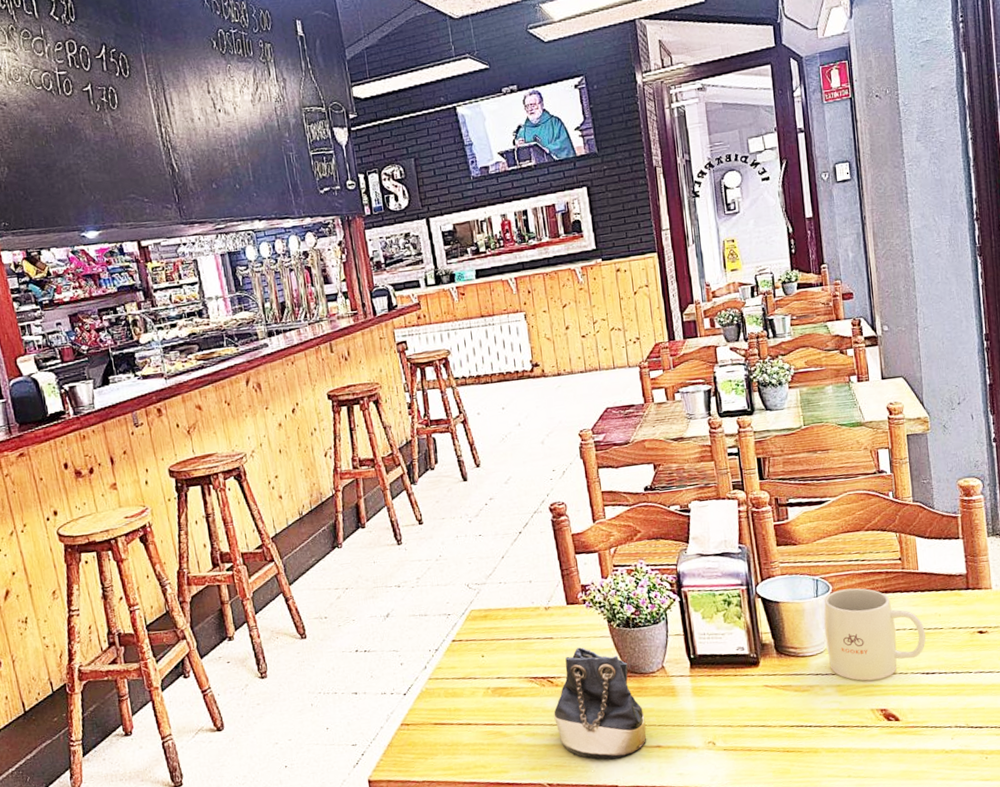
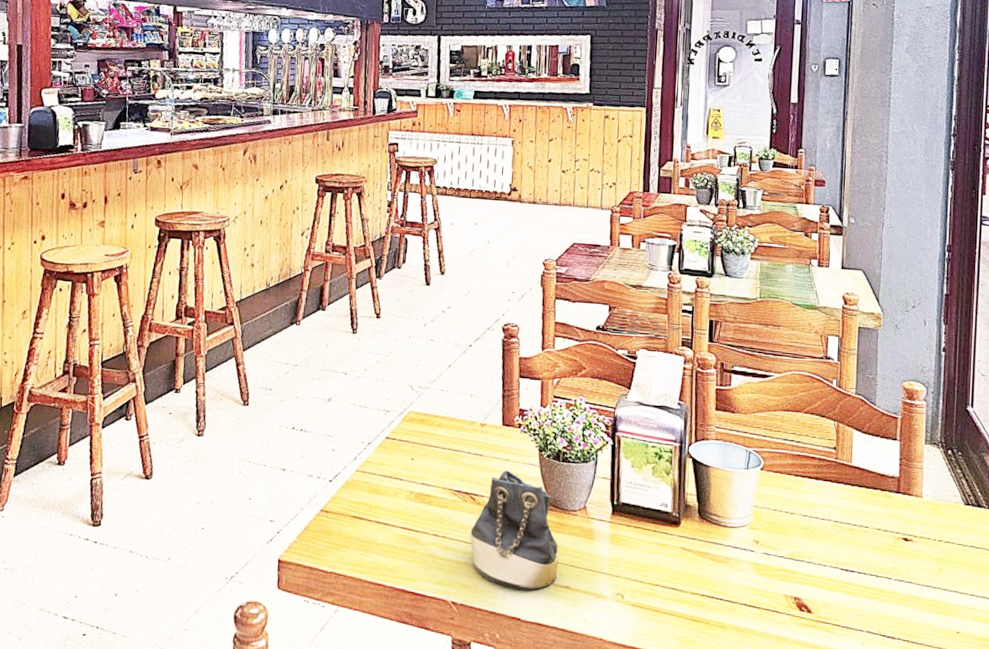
mug: present [823,588,926,681] -> none [749,466,850,566]

